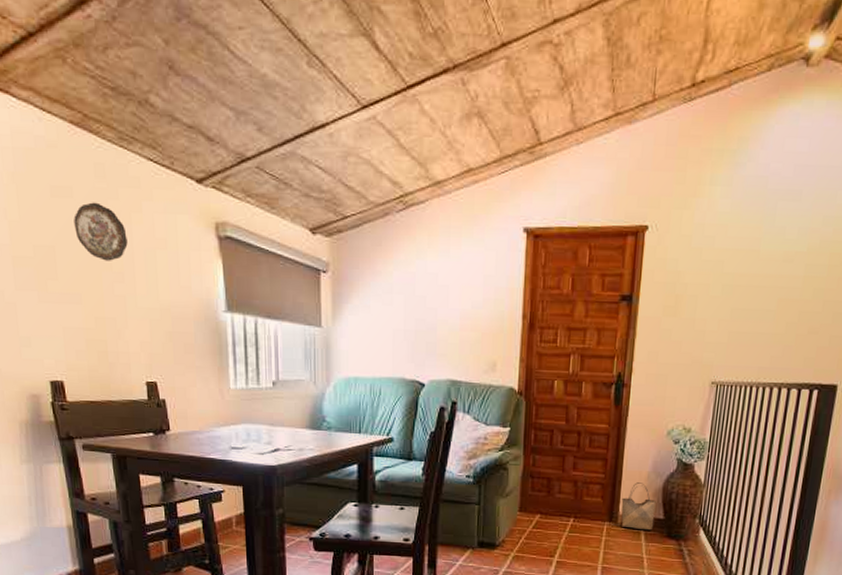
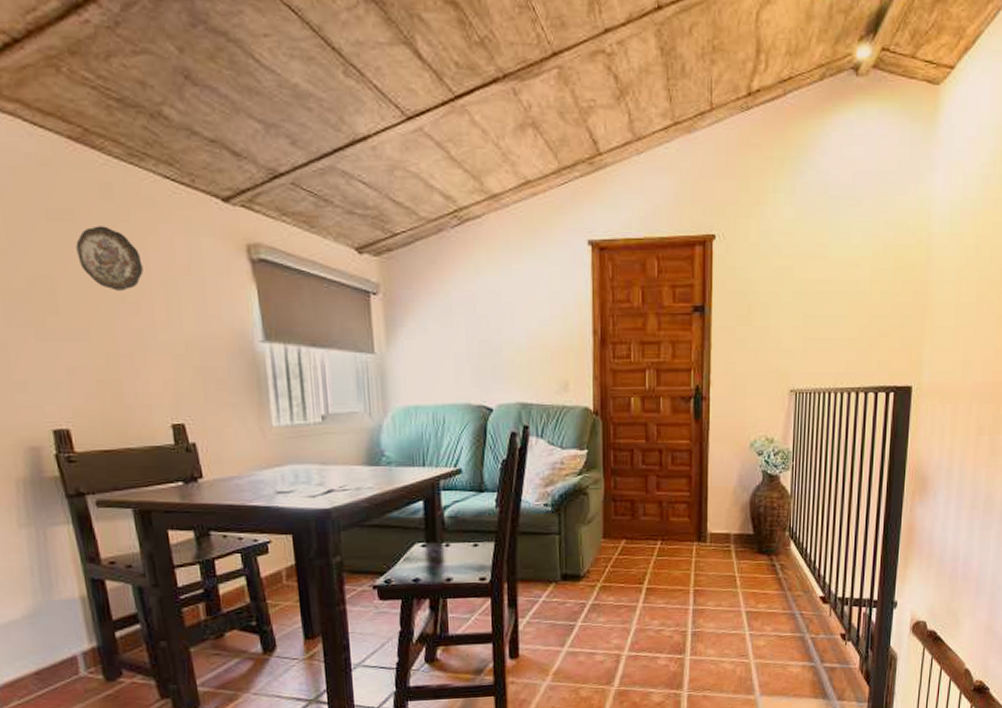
woven basket: present [621,482,656,531] -> none [709,498,744,548]

